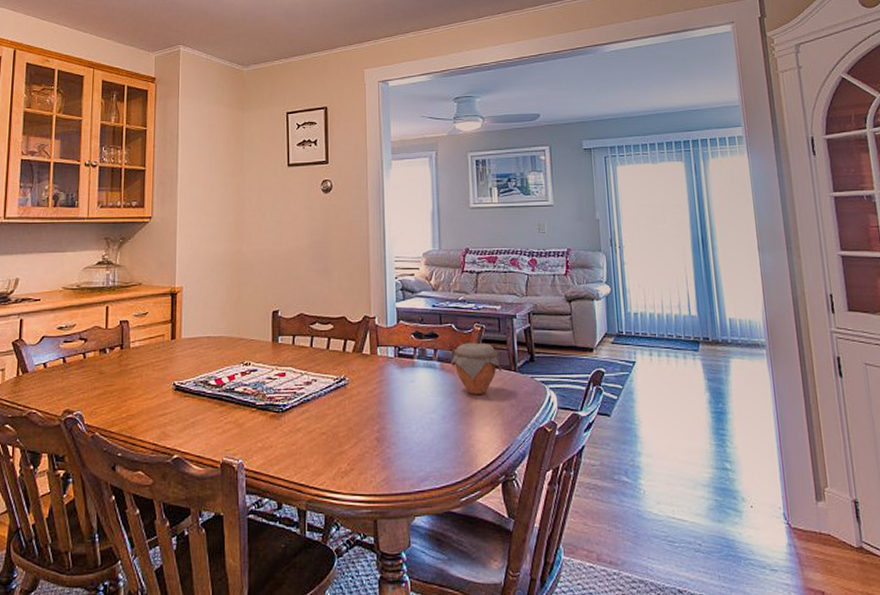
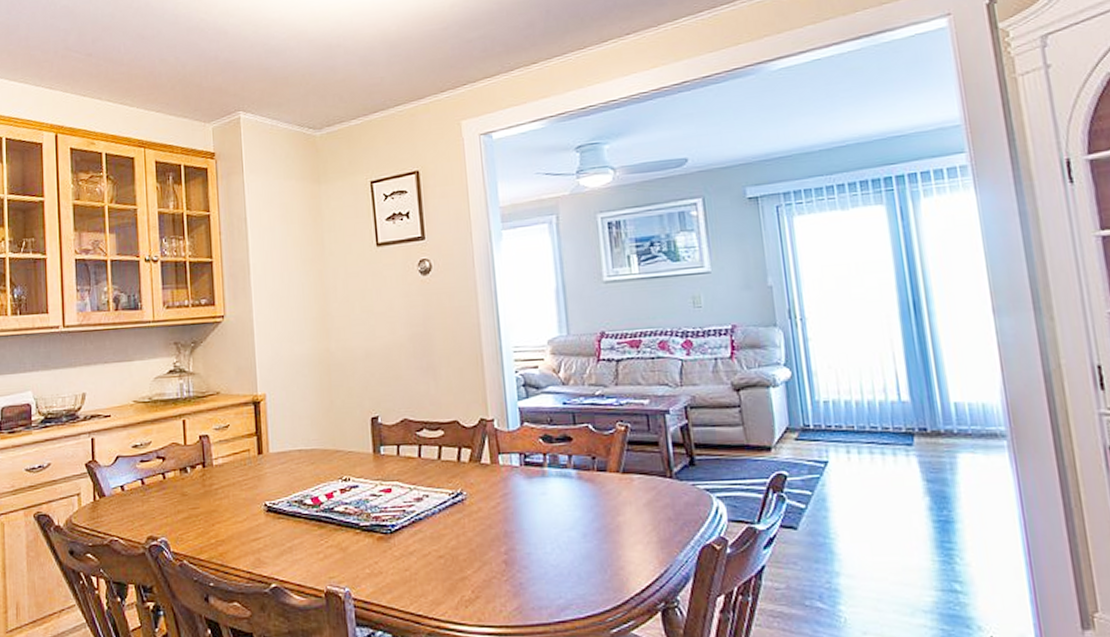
jar: present [451,342,502,395] -> none [590,445,655,508]

